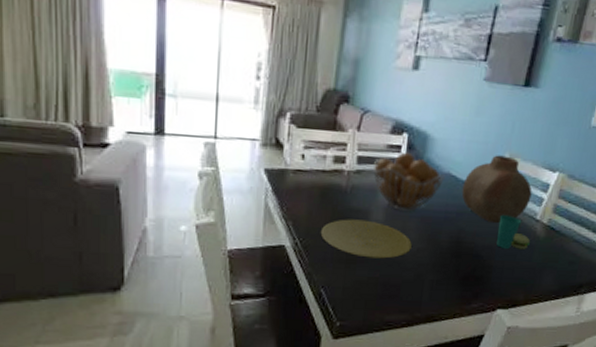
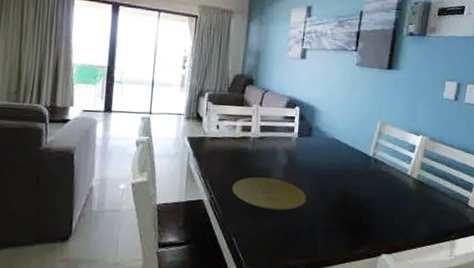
fruit basket: present [373,152,445,211] -> none [273,122,330,170]
vase: present [461,155,532,224] -> none [345,123,402,179]
cup: present [496,214,530,250] -> none [377,171,404,201]

